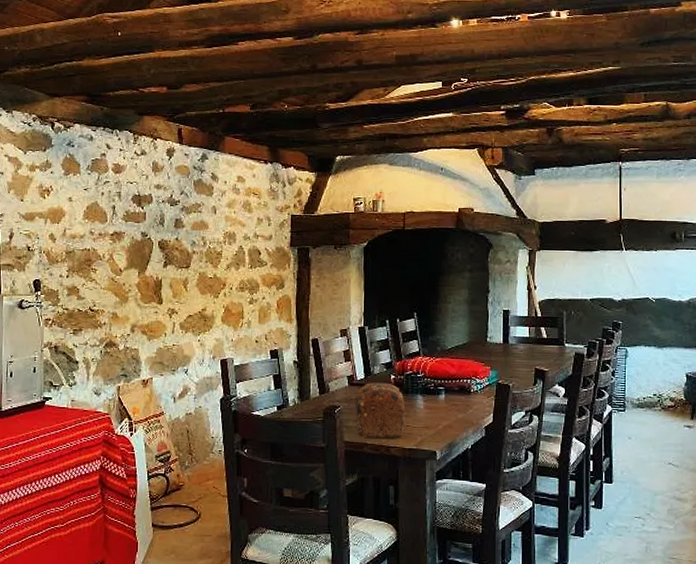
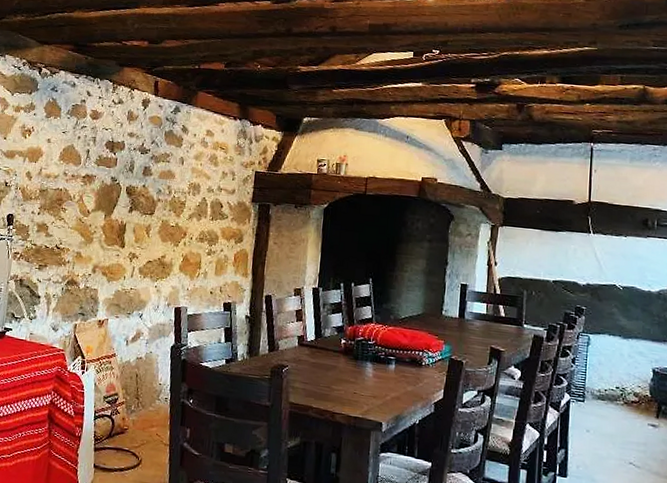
bread loaf: present [354,382,405,439] -> none [303,344,354,405]

